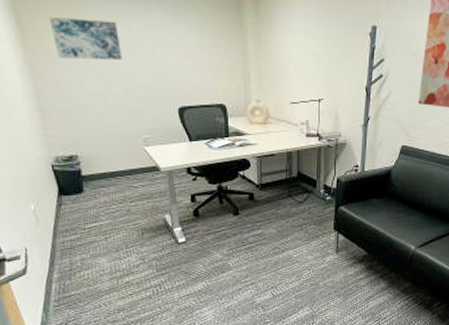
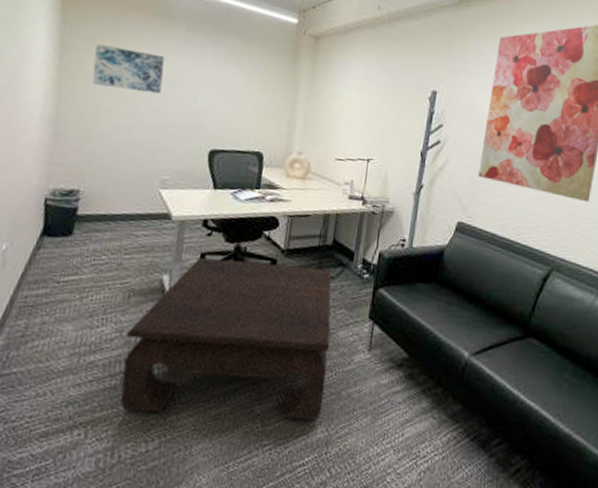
coffee table: none [148,196,306,311] -> present [120,258,332,420]

